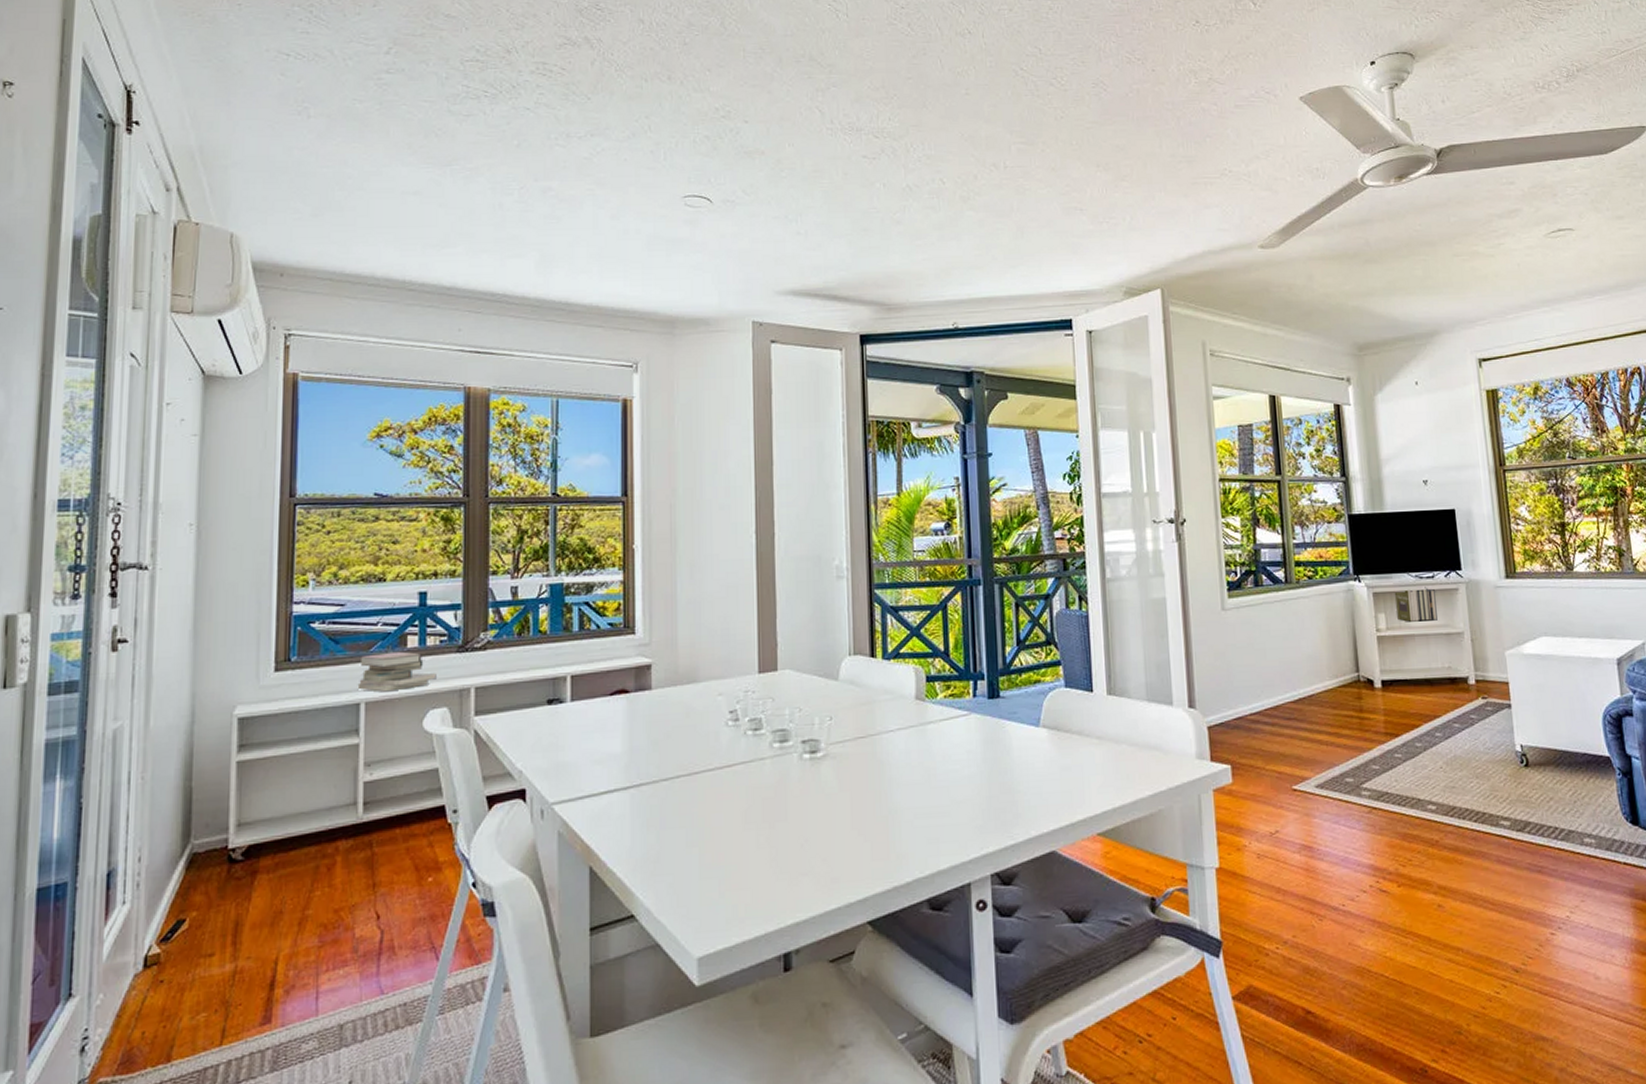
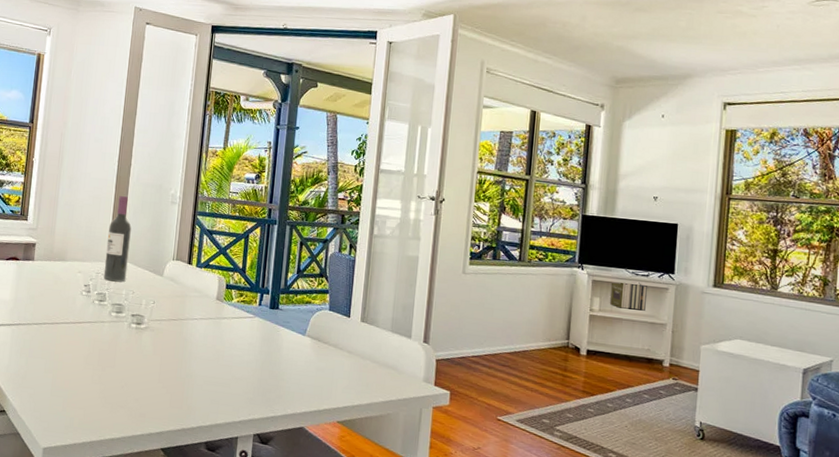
wine bottle: none [753,579,788,700] -> present [103,196,132,283]

